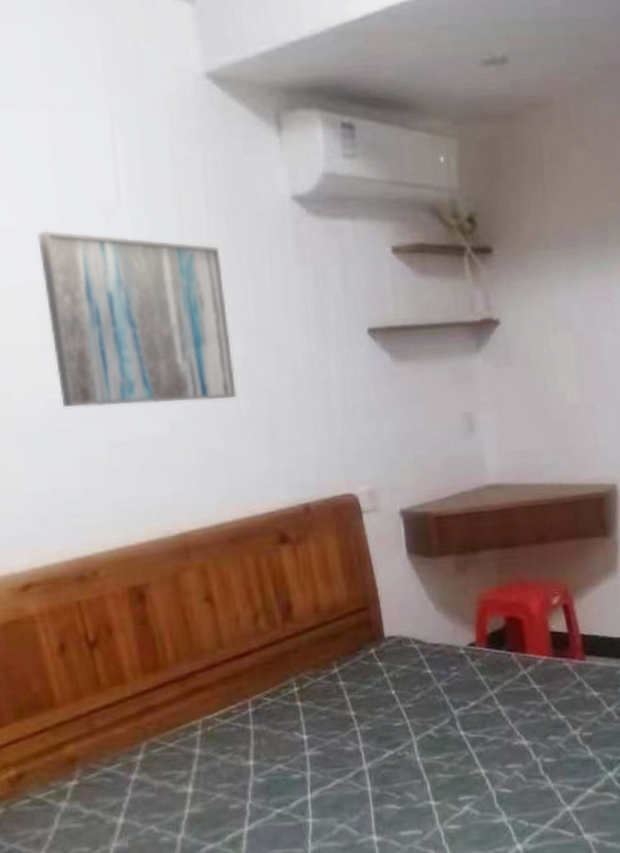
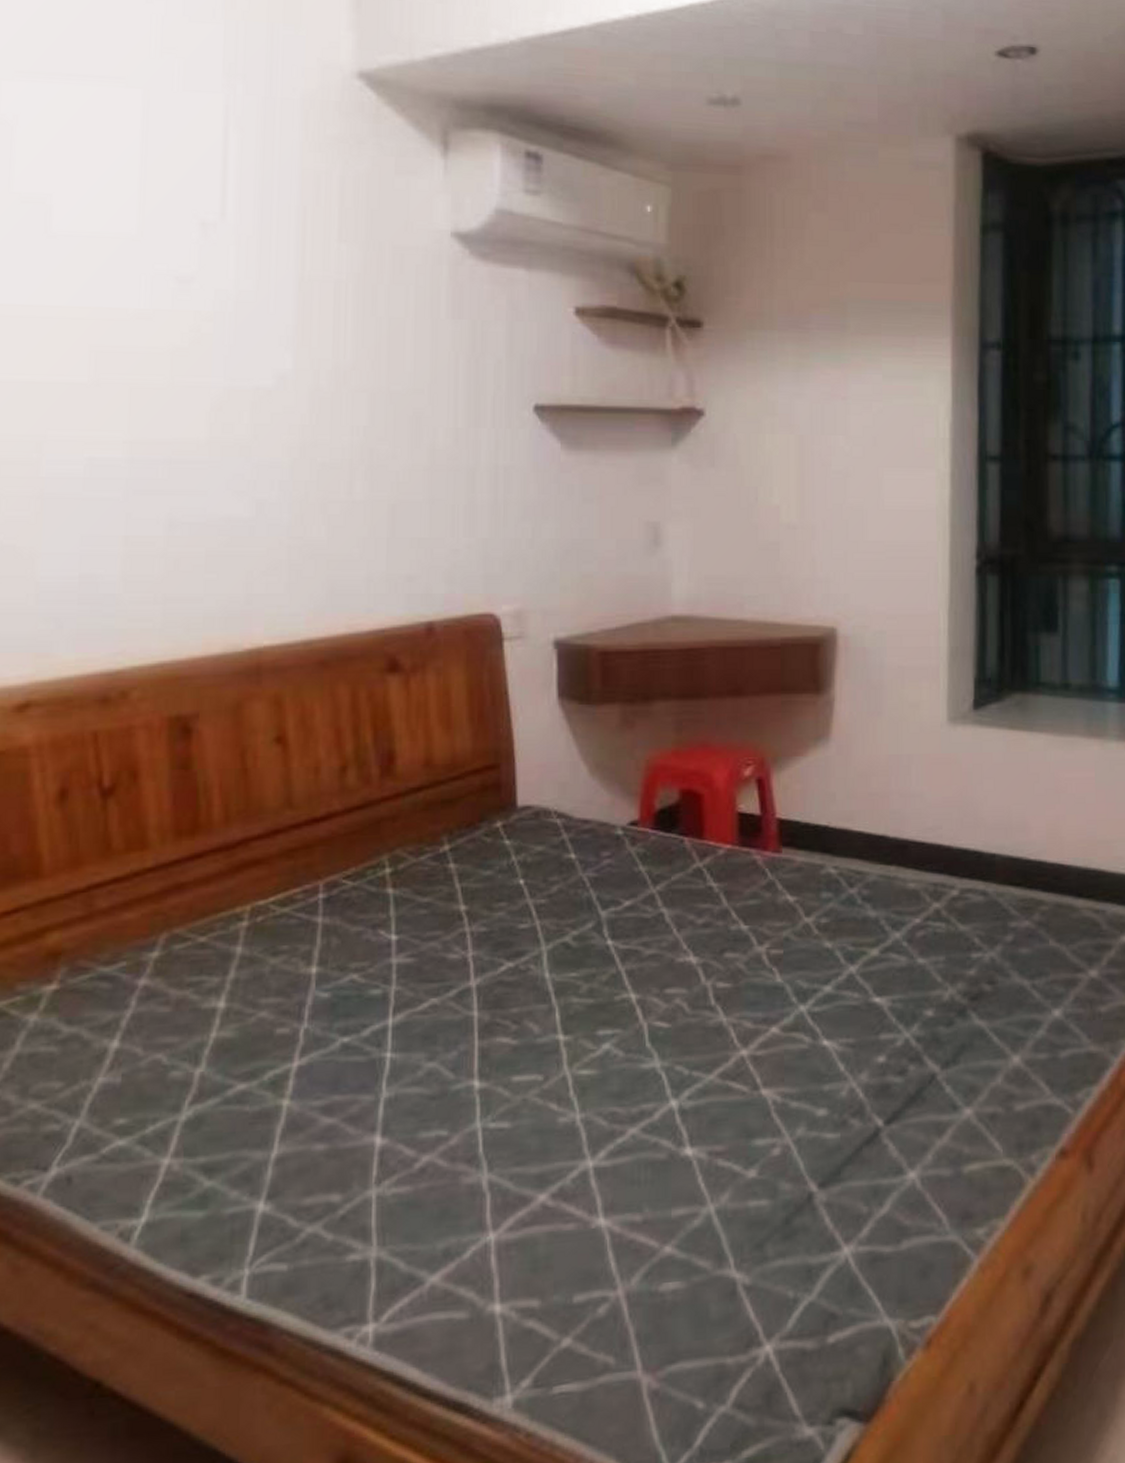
wall art: present [37,230,238,409] -> none [104,239,353,478]

